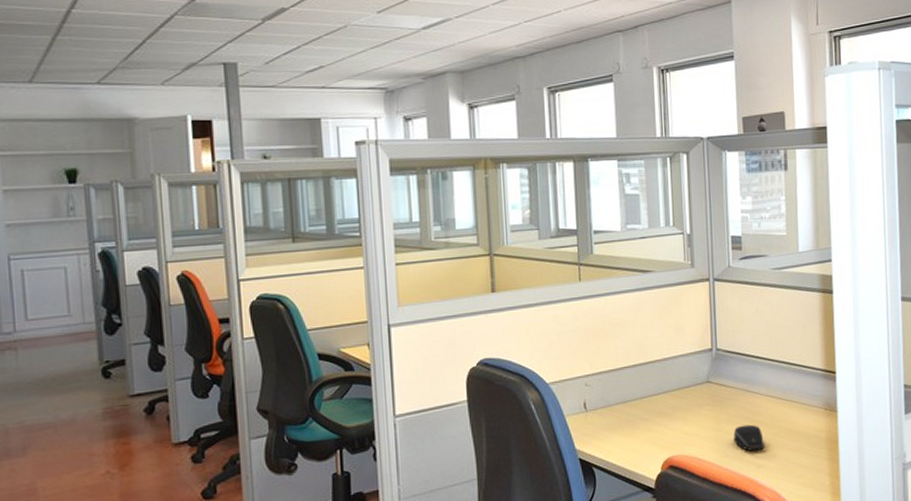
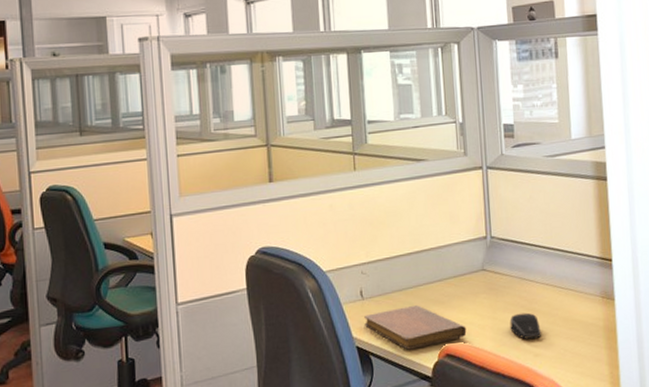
notebook: none [587,417,690,462] -> present [364,305,467,350]

